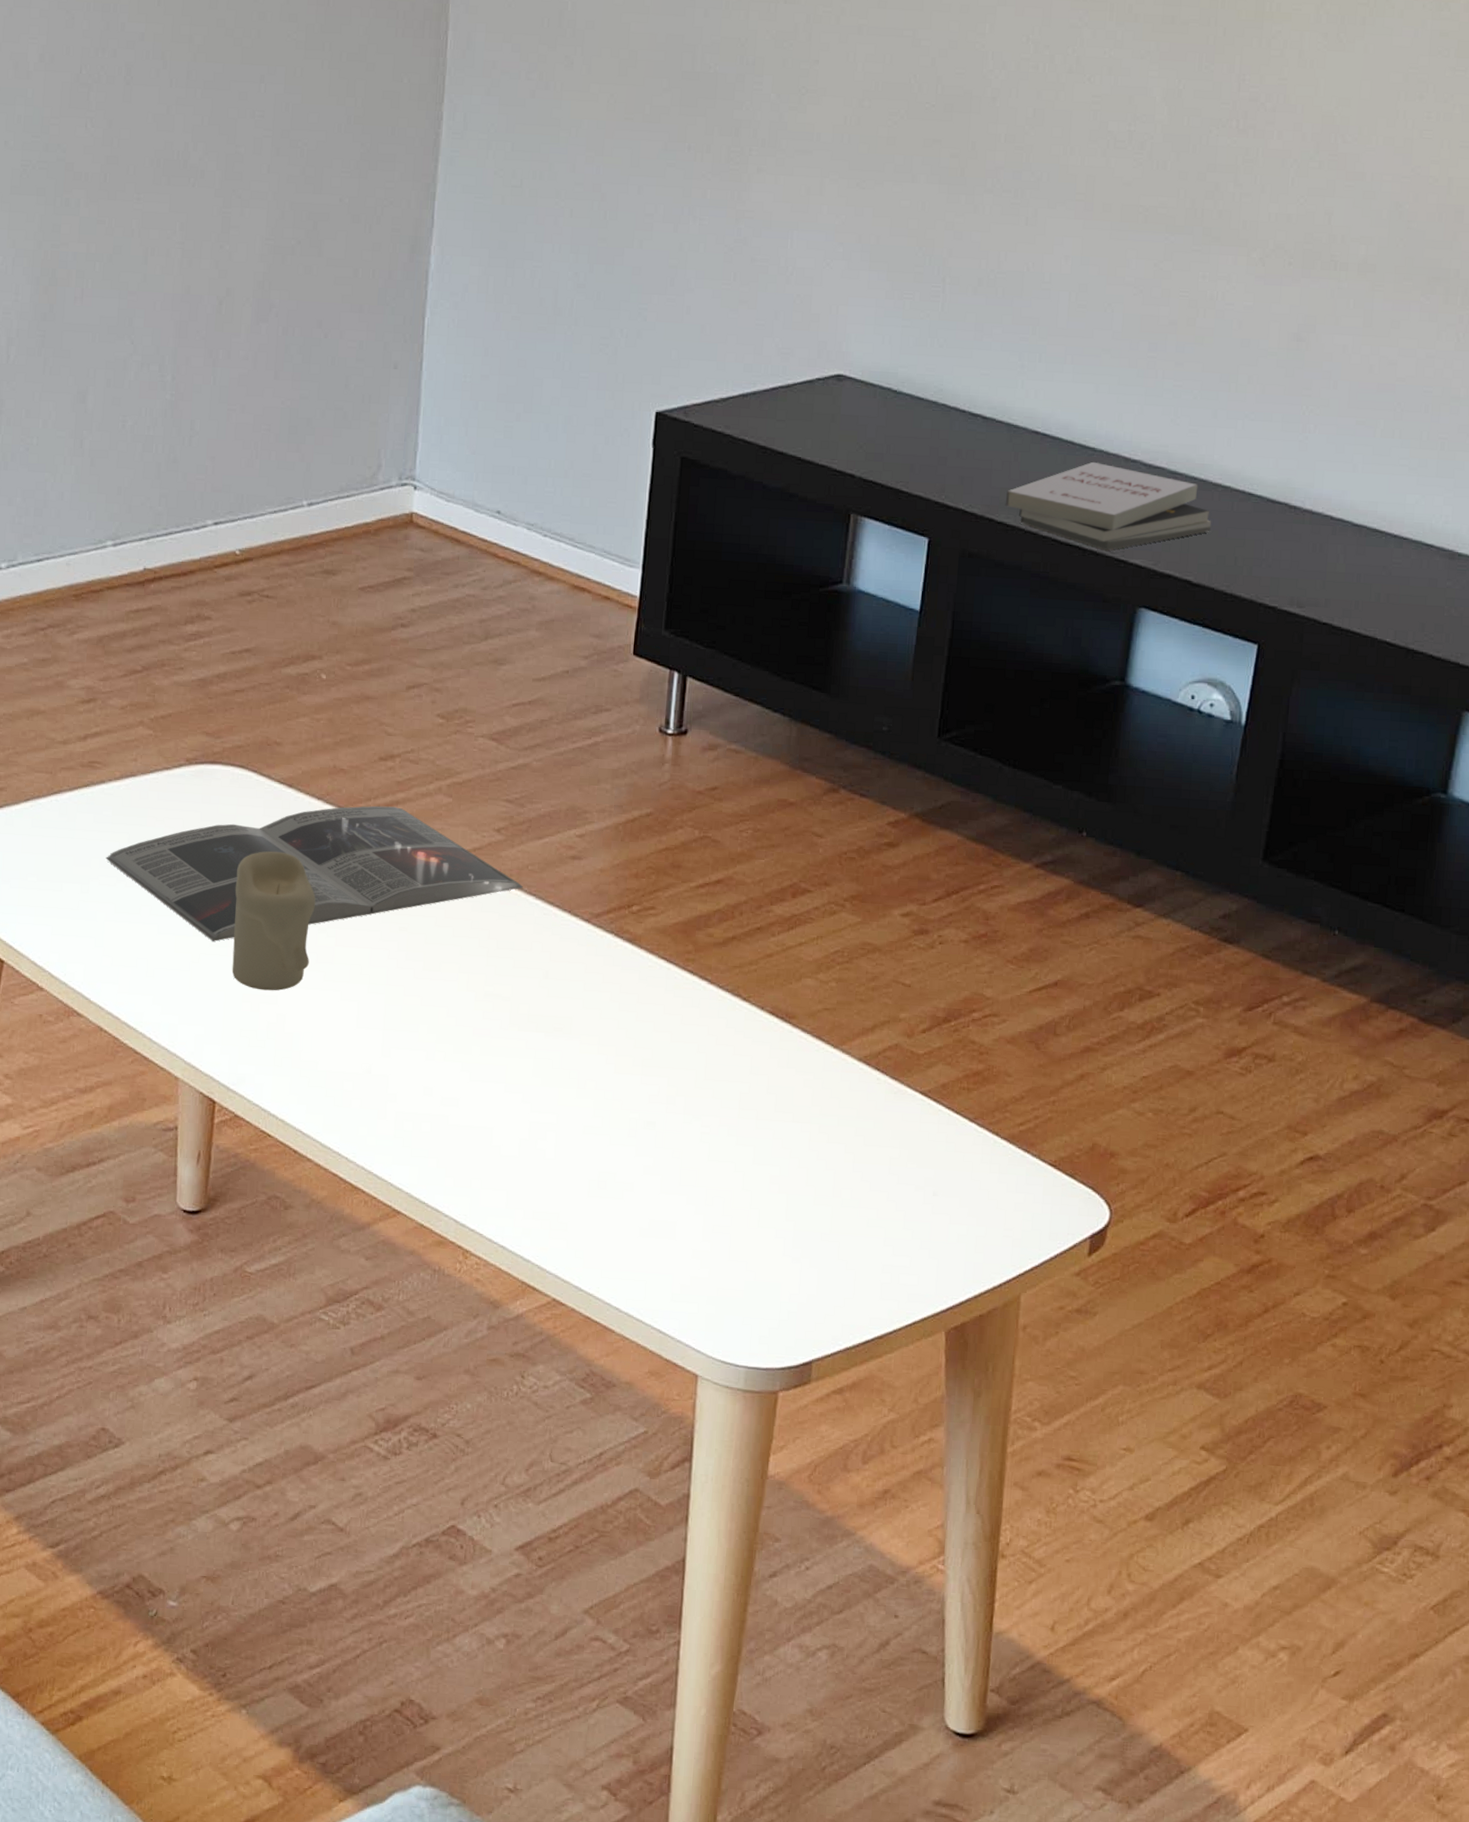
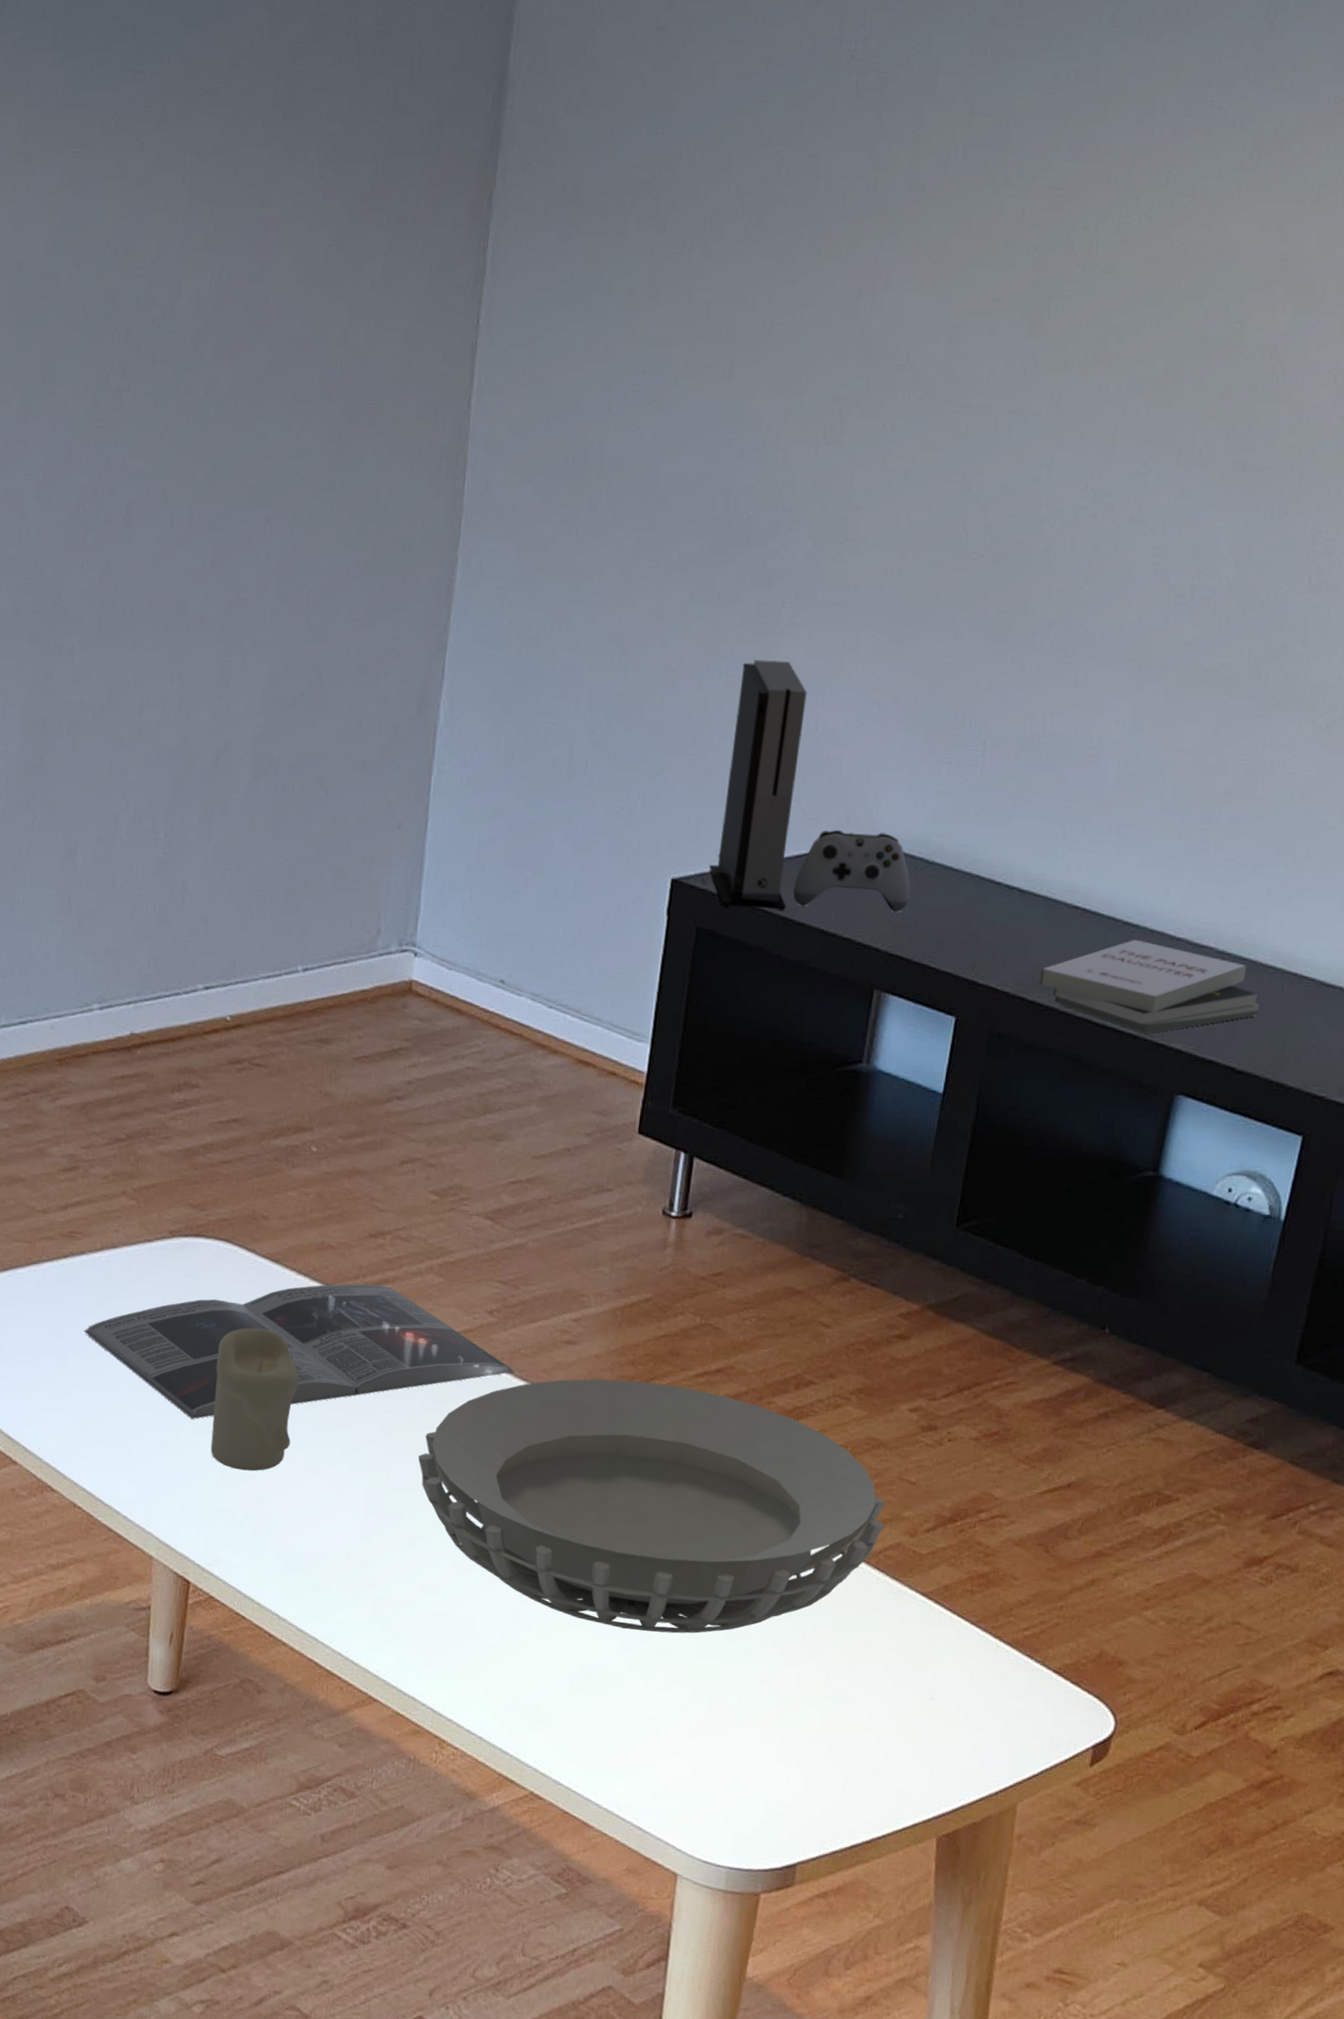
decorative bowl: none [433,892,883,1139] -> present [418,1379,885,1634]
video game console: none [690,204,881,441] -> present [708,659,910,913]

